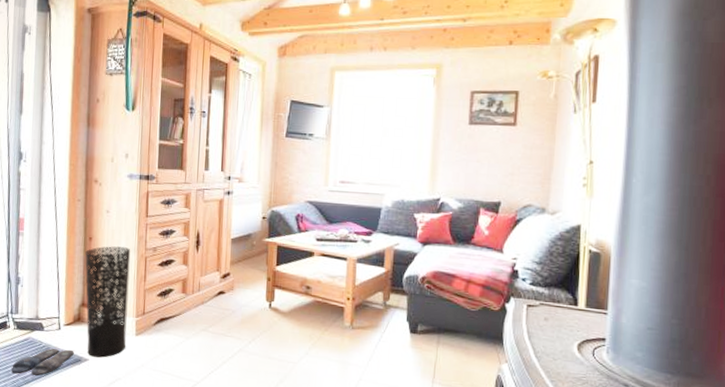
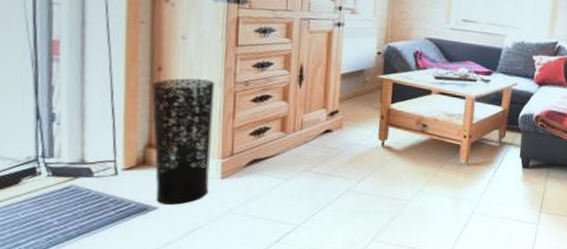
slippers: present [12,348,74,376] -> none [45,197,138,229]

